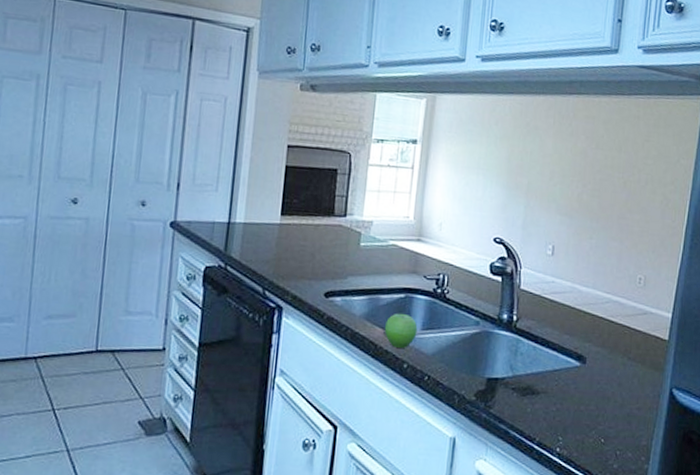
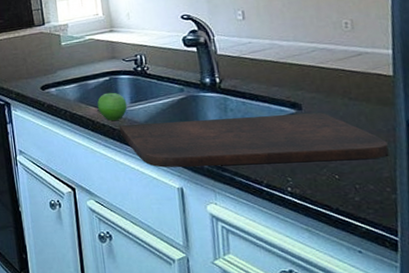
cutting board: none [402,354,651,425] -> present [118,113,389,168]

